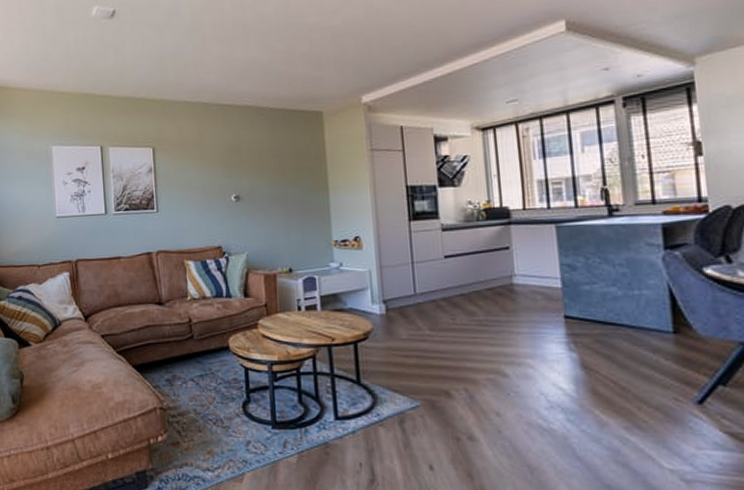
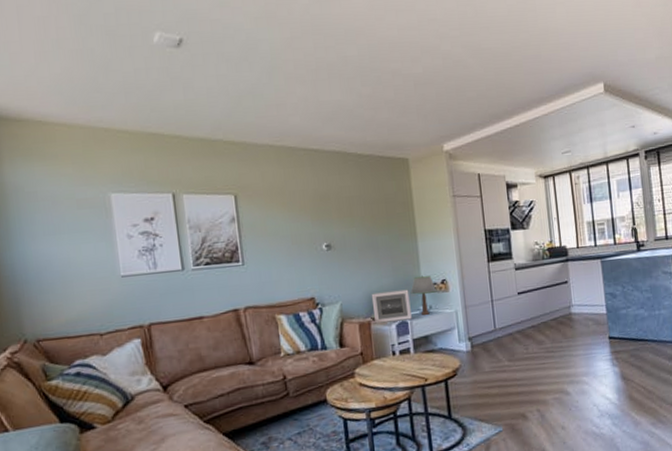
picture frame: none [278,244,320,277] -> present [371,289,412,324]
table lamp: none [319,231,349,273] -> present [410,275,438,316]

